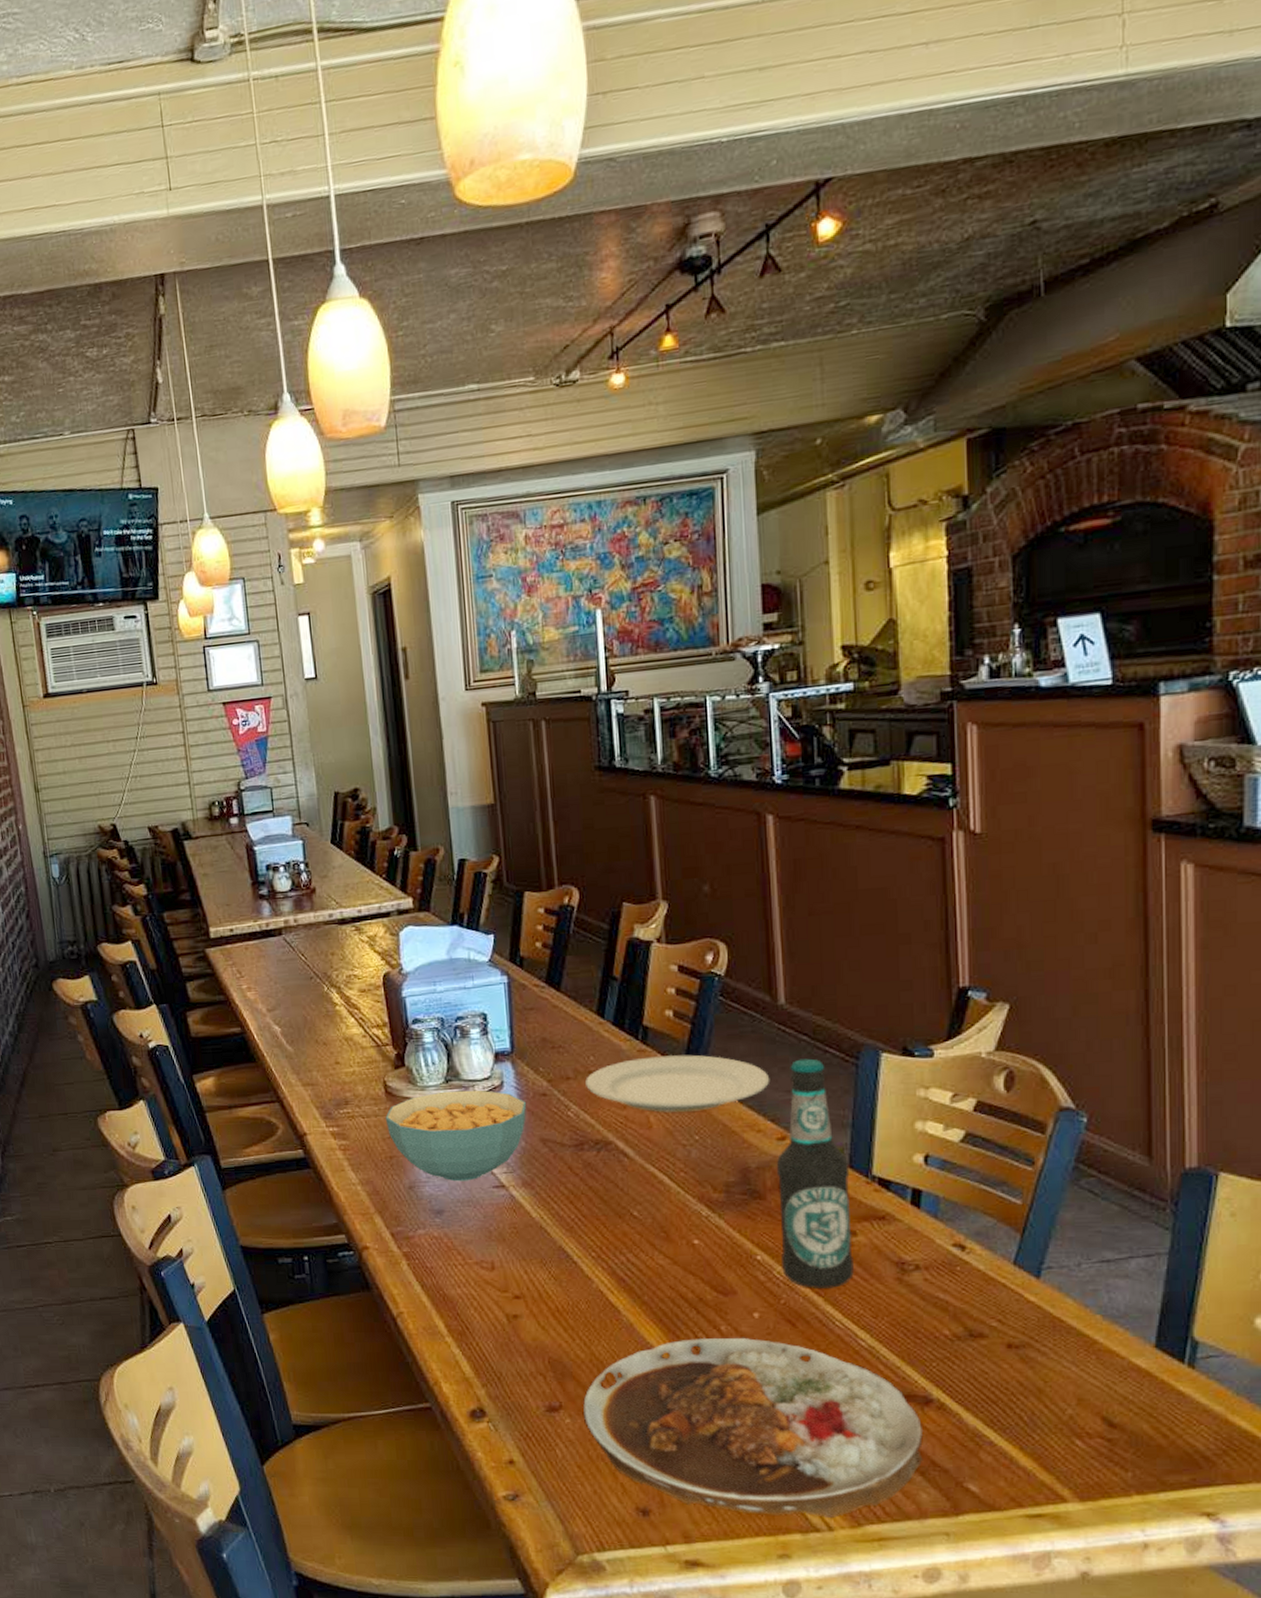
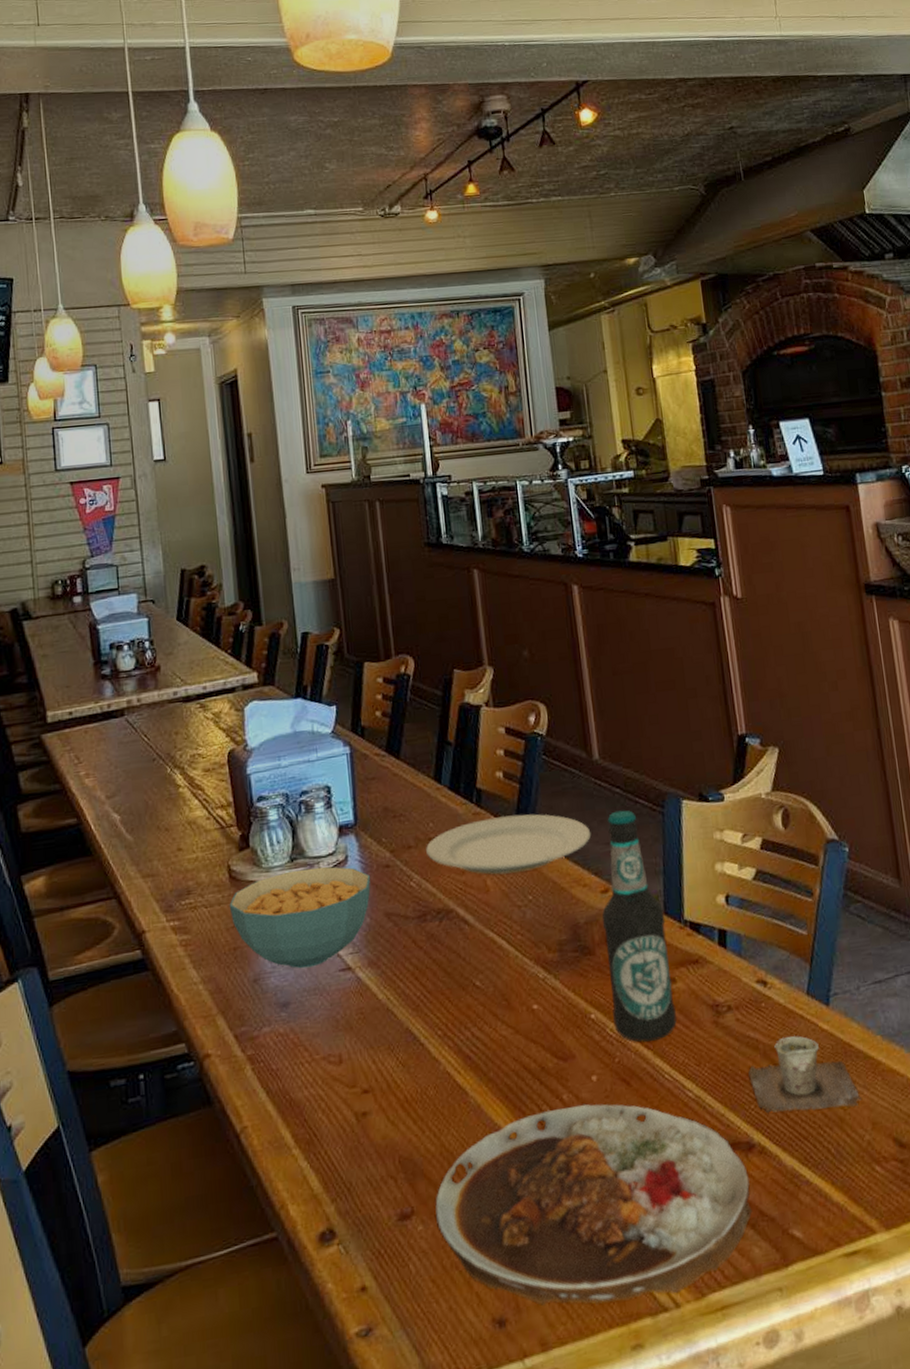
cup: none [933,1303,1068,1380] -> present [748,1036,862,1113]

